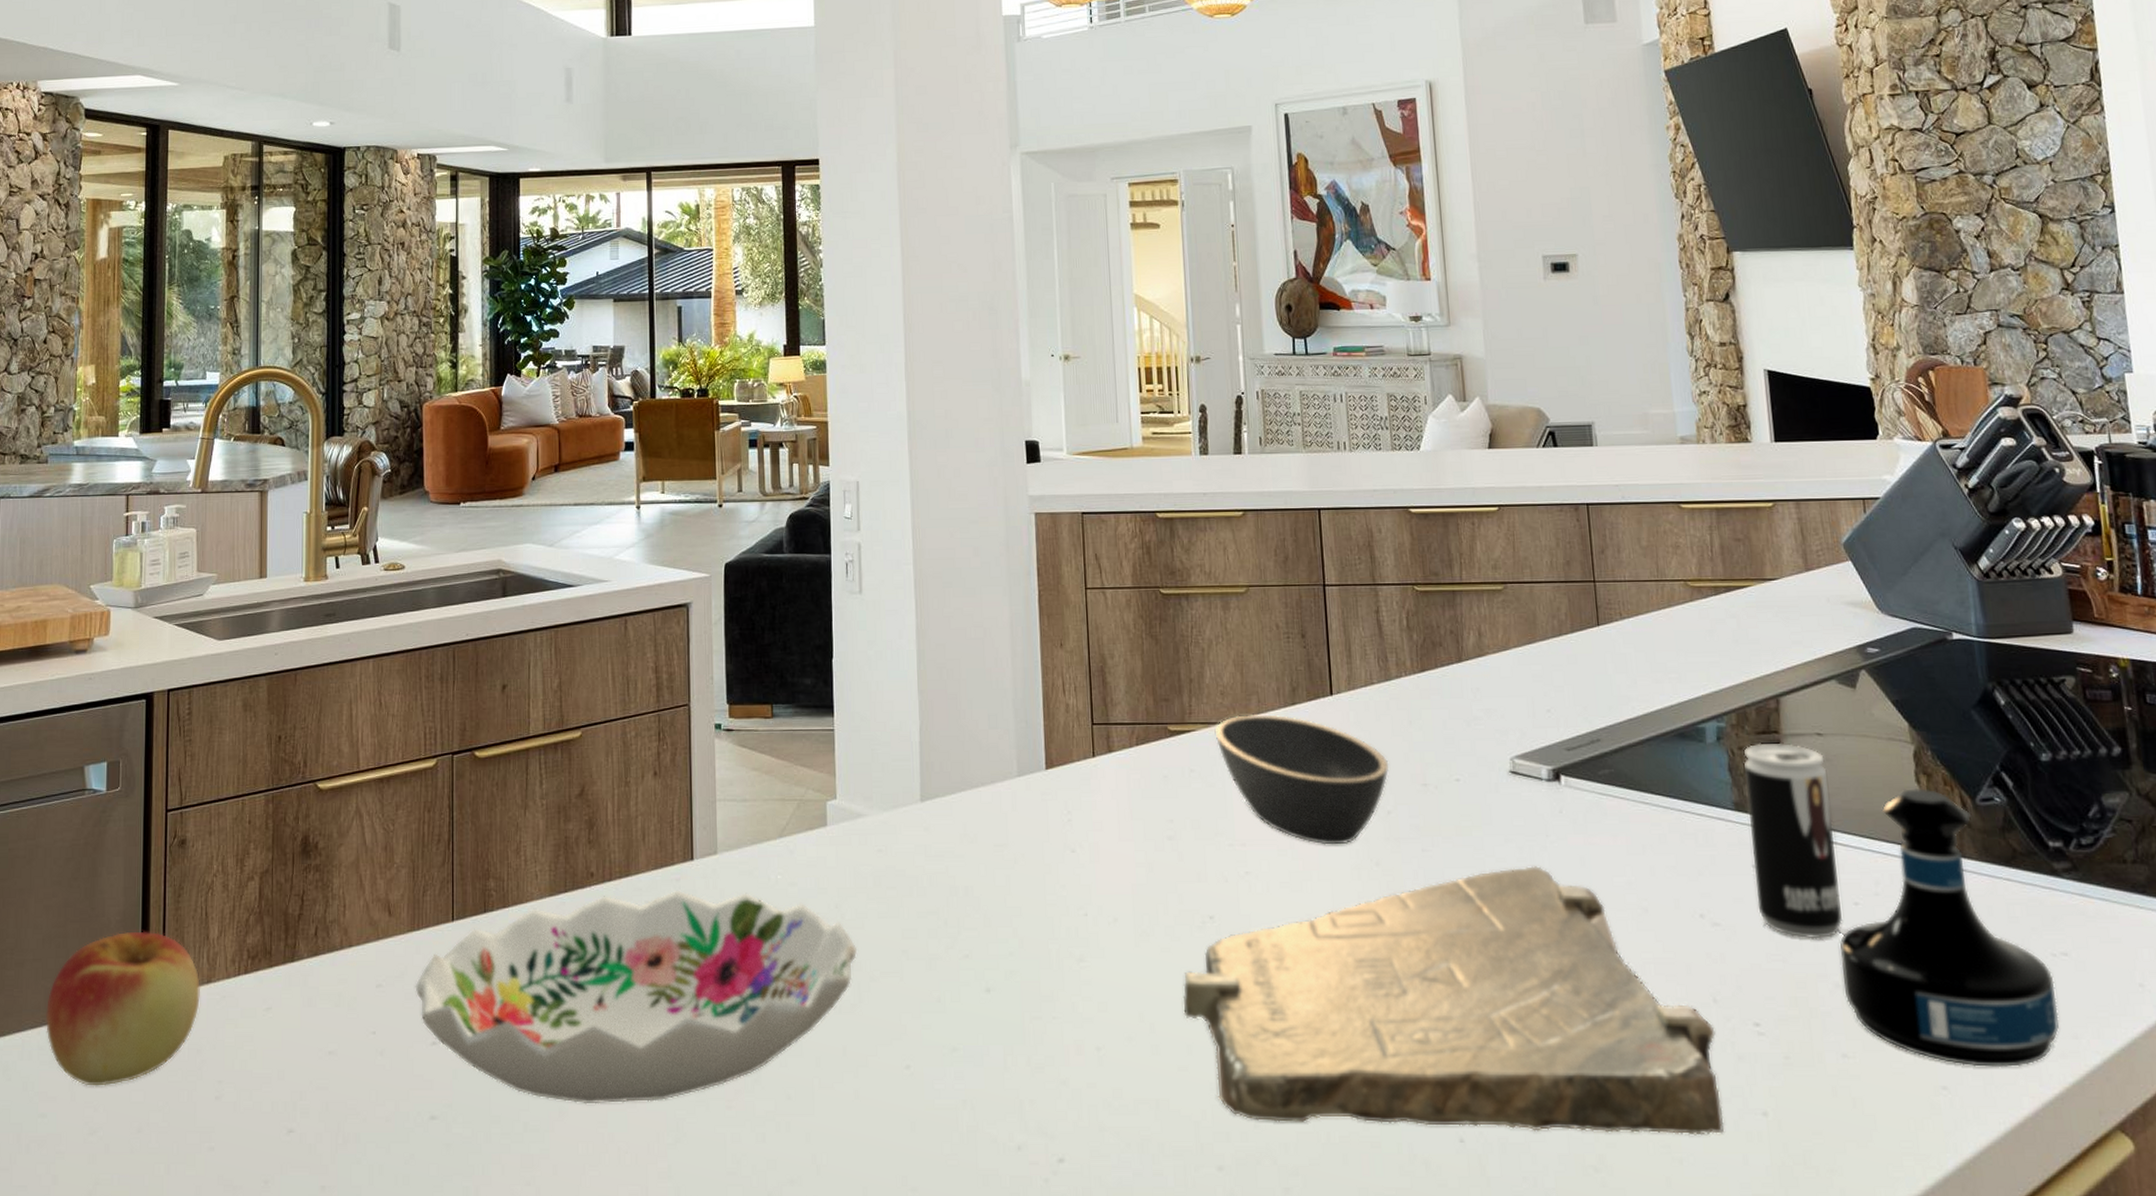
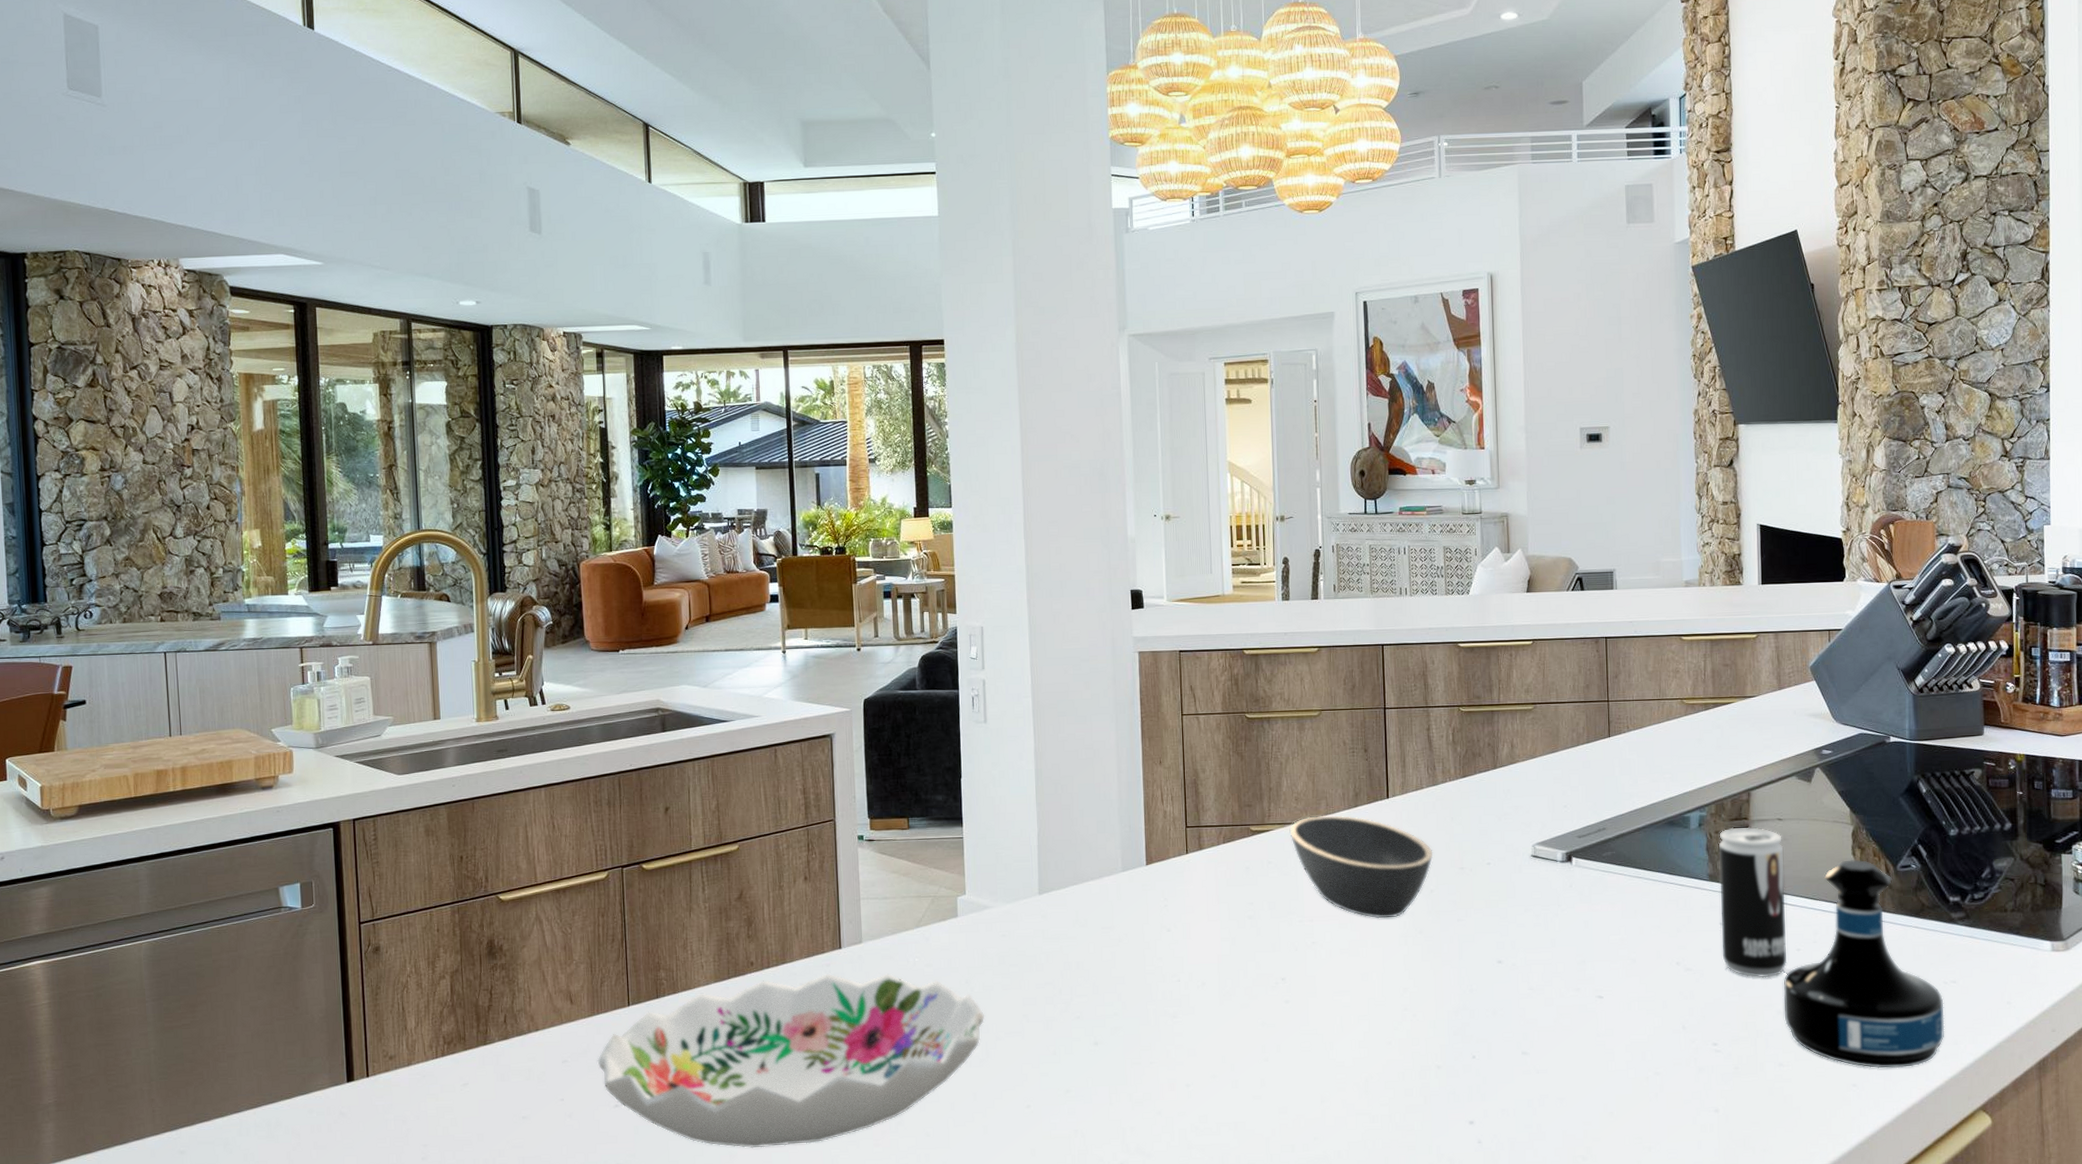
apple: present [45,931,200,1086] -> none [259,1025,402,1155]
cutting board: present [1183,866,1724,1135] -> none [1258,929,1685,1135]

